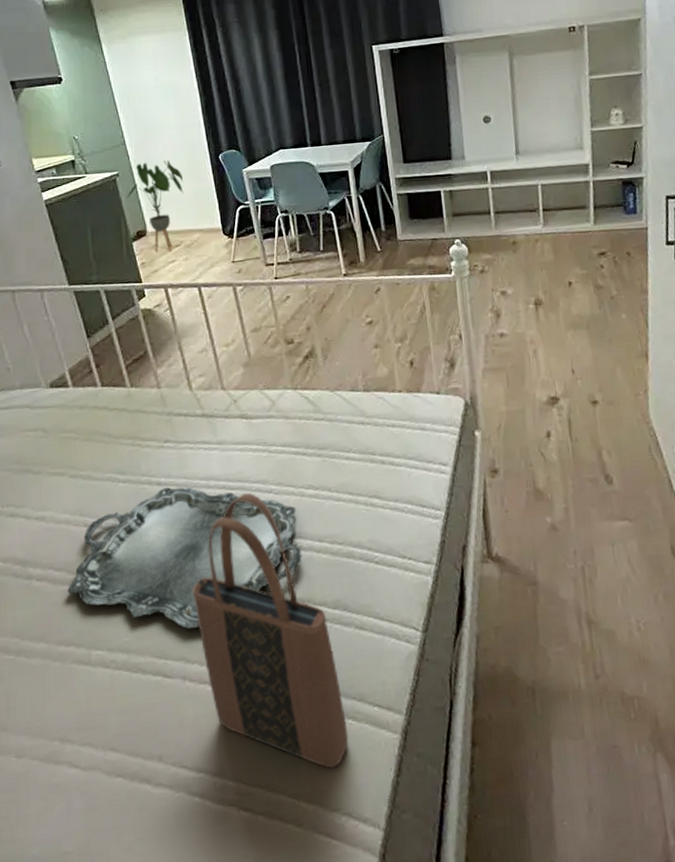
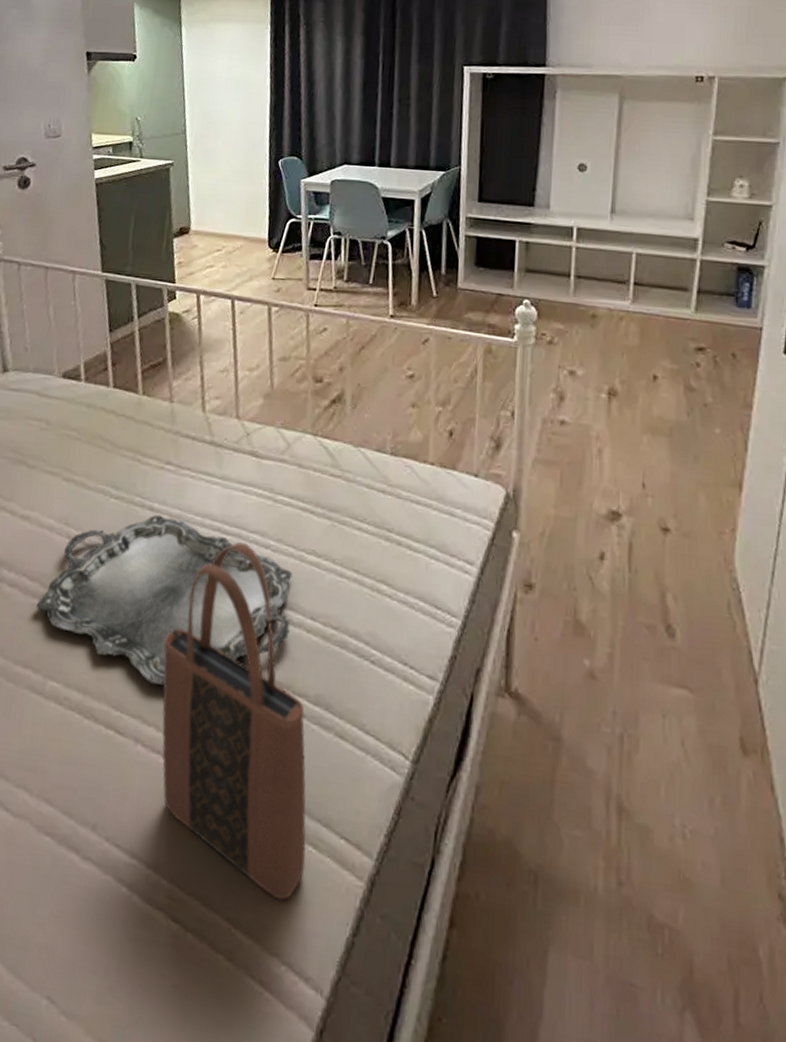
house plant: present [126,160,184,252] -> none [176,155,238,255]

